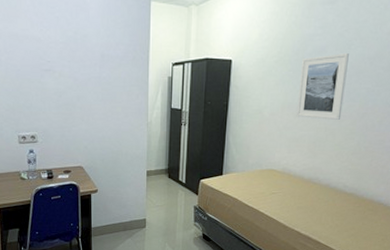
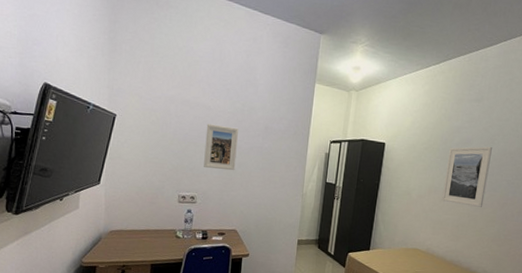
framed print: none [39,57,74,105] -> present [204,123,238,171]

